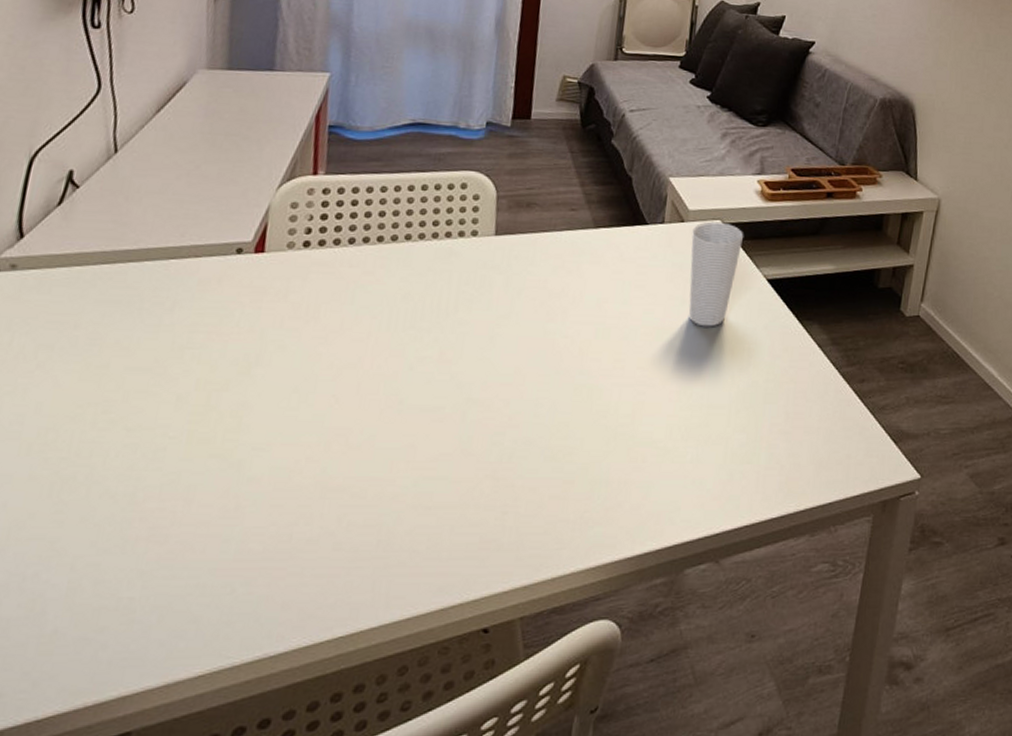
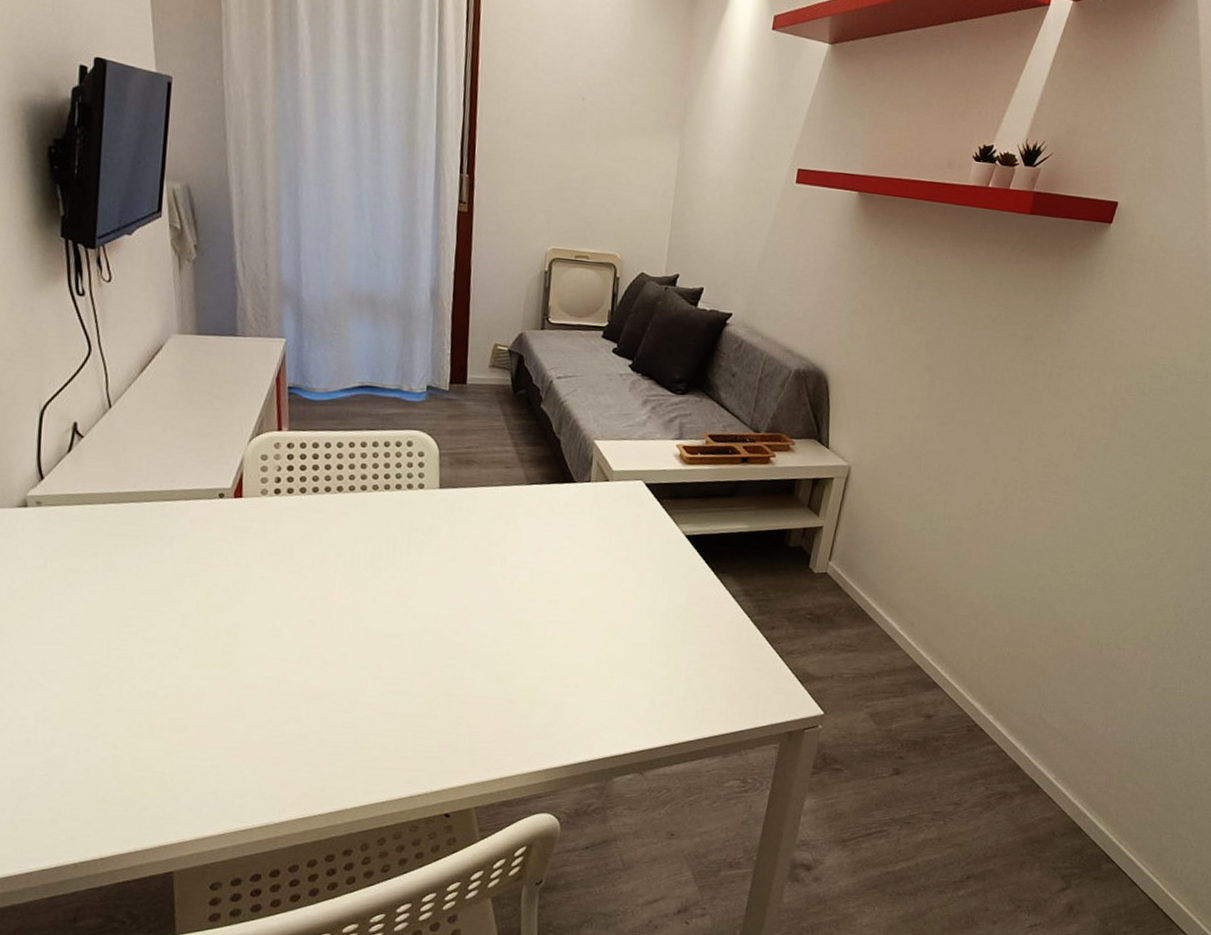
cup: present [689,221,744,327] -> none [614,481,664,576]

